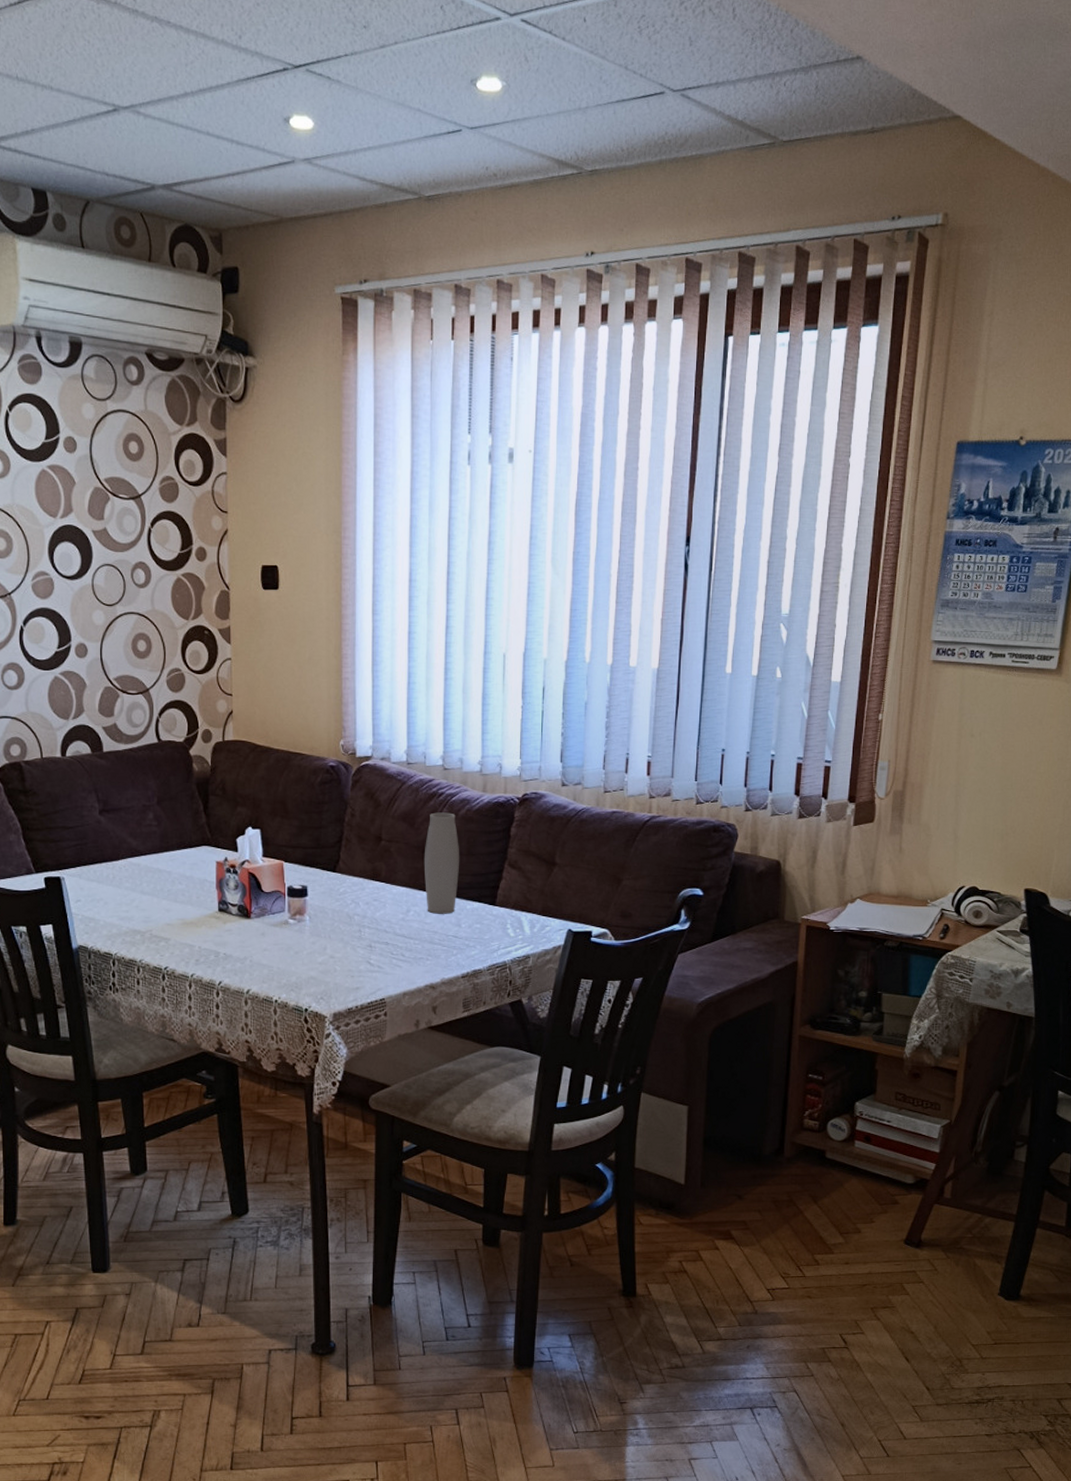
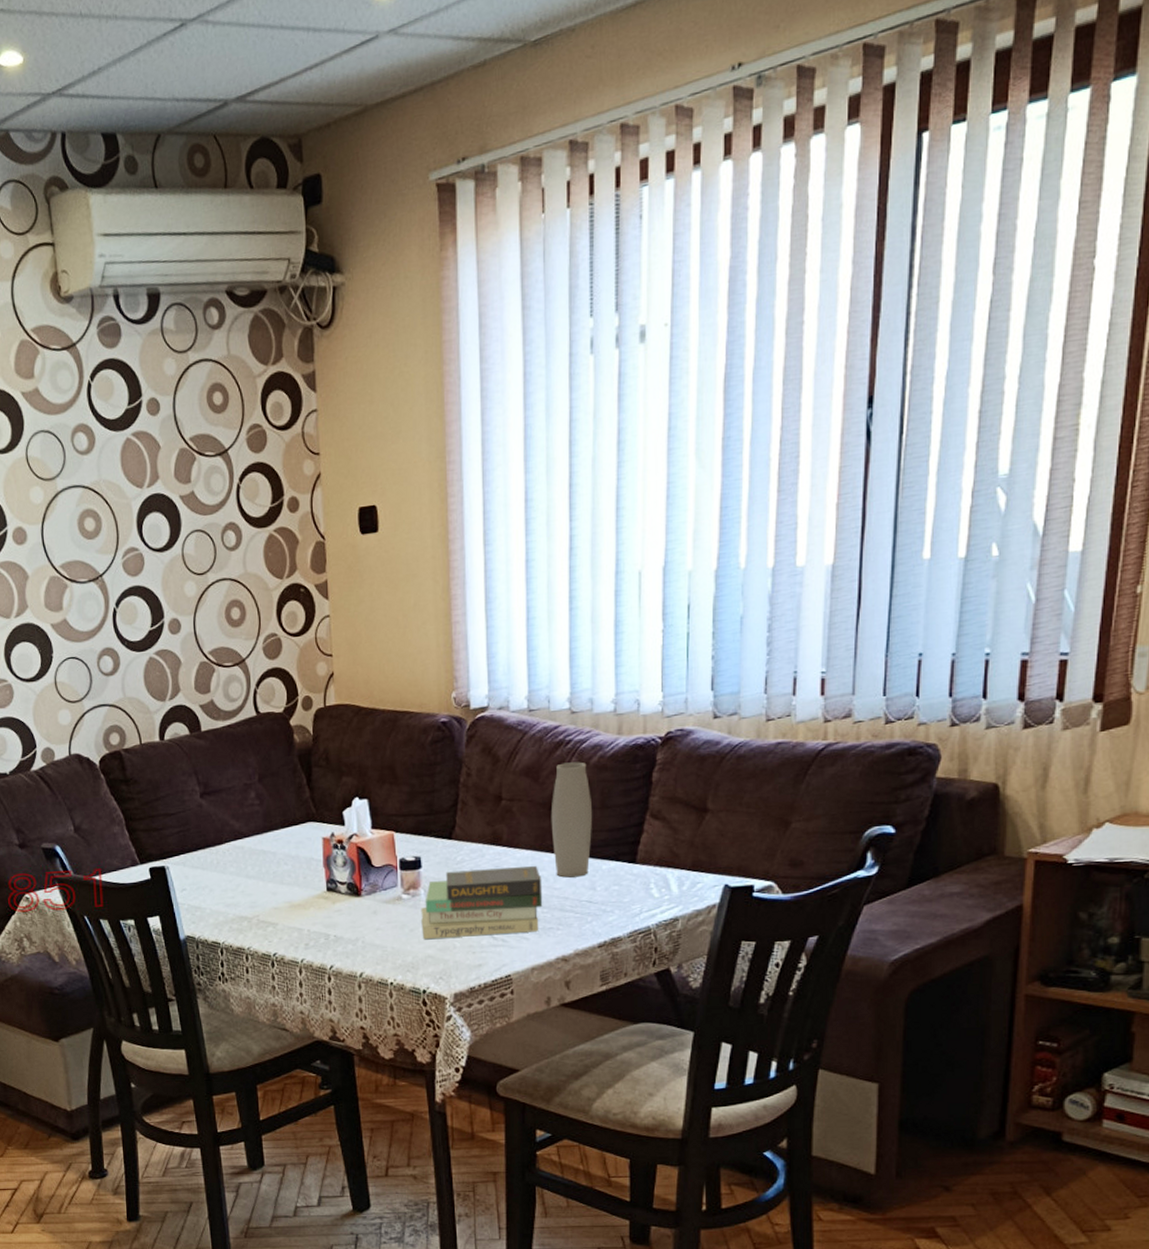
books: none [306,901,415,962] -> present [421,866,543,940]

